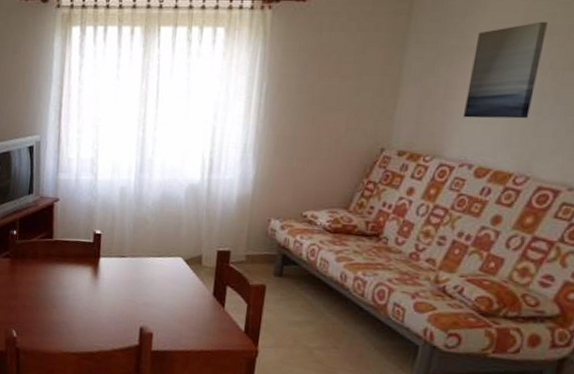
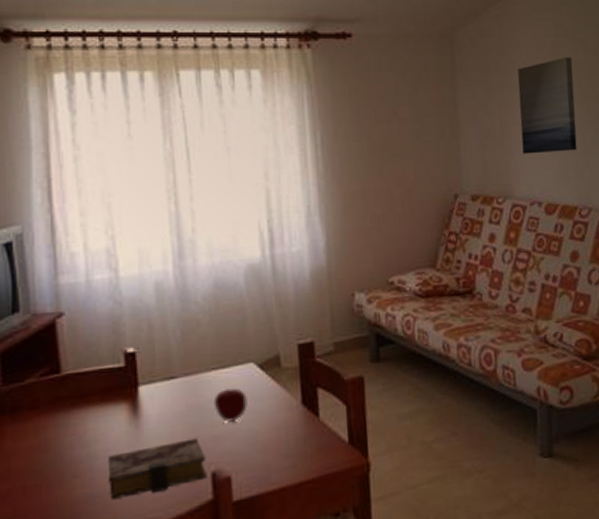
book: none [73,299,138,331] -> present [107,438,208,500]
apple: none [148,272,173,297] -> present [213,388,248,423]

